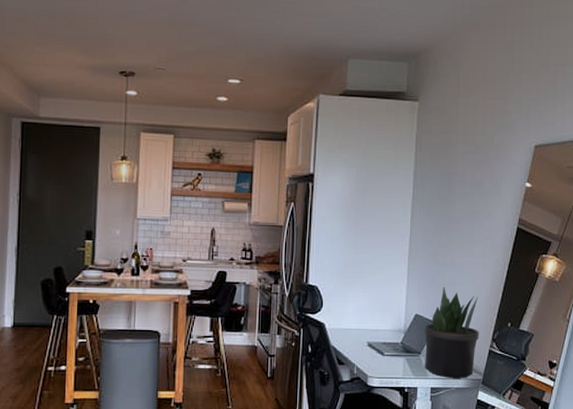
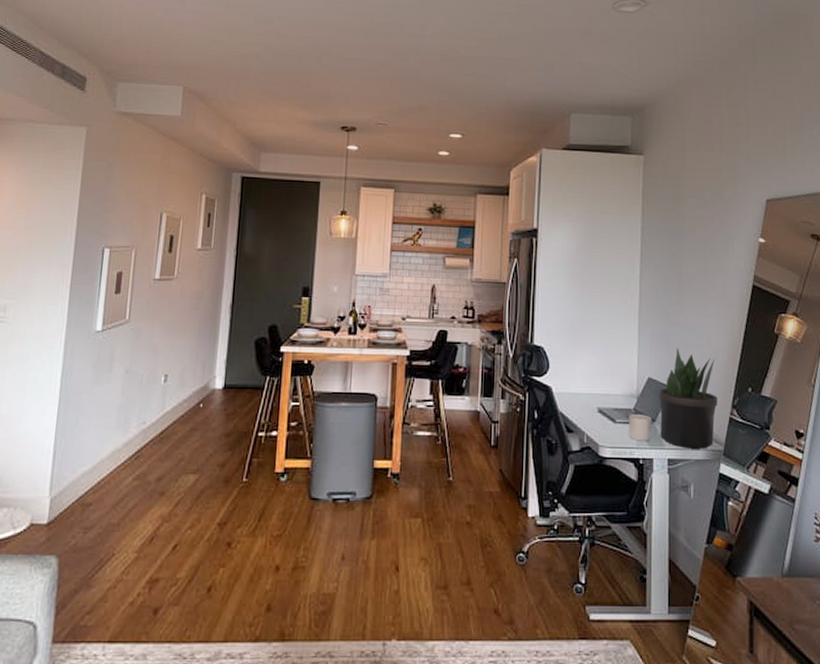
mug: none [396,348,417,372] -> present [629,414,652,441]

